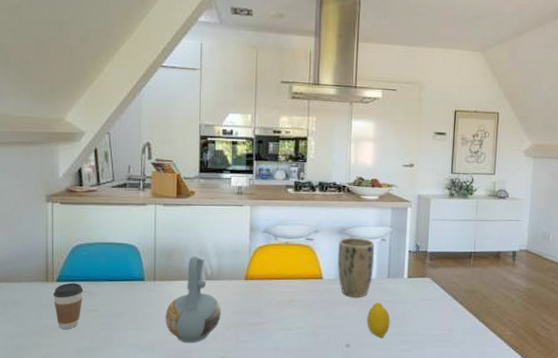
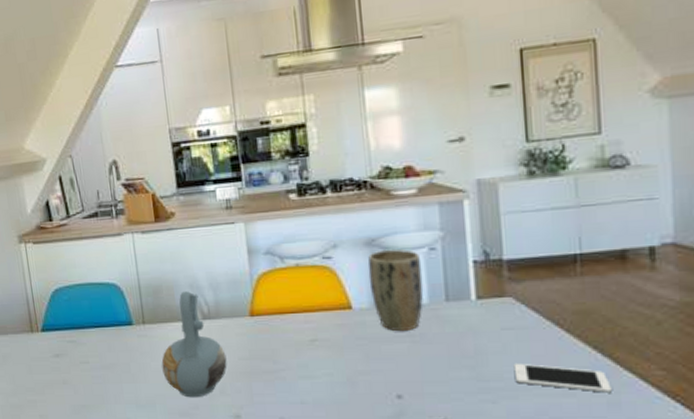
coffee cup: present [54,283,84,329] -> none [40,332,71,385]
fruit: present [367,302,390,339] -> none [422,335,459,386]
cell phone: none [425,323,482,346] -> present [513,363,612,393]

